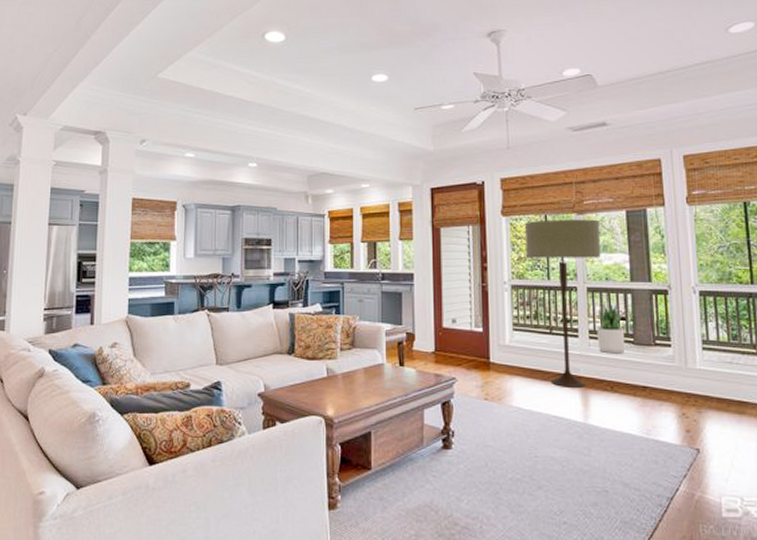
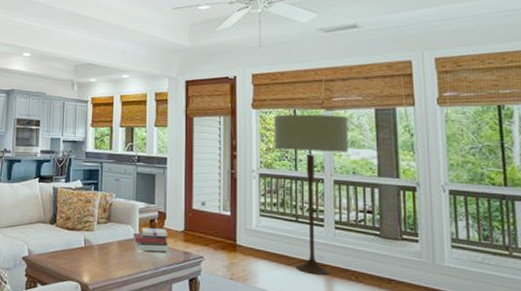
books: none [379,351,420,378] -> present [132,227,170,253]
planter: present [597,304,625,354] -> none [343,197,371,246]

